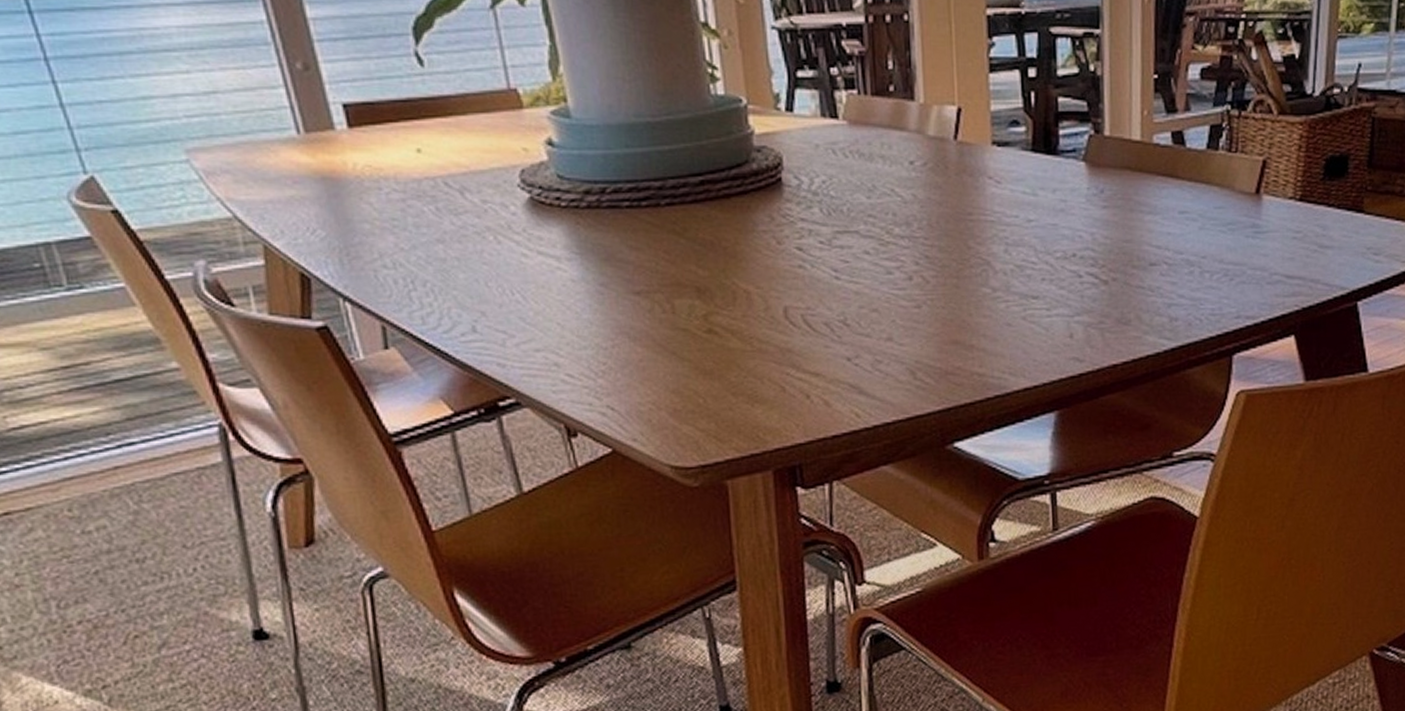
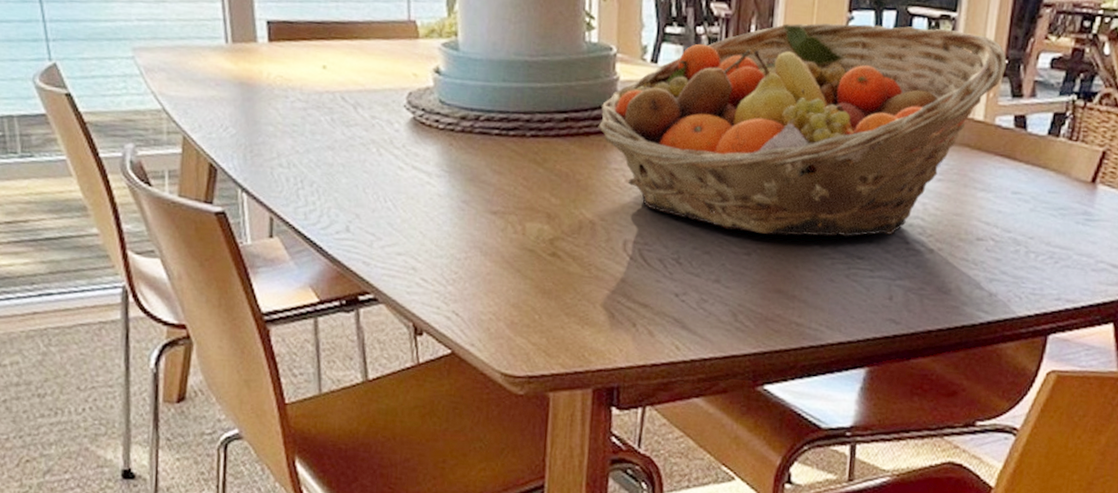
fruit basket: none [738,47,1158,284] -> present [598,23,1007,237]

